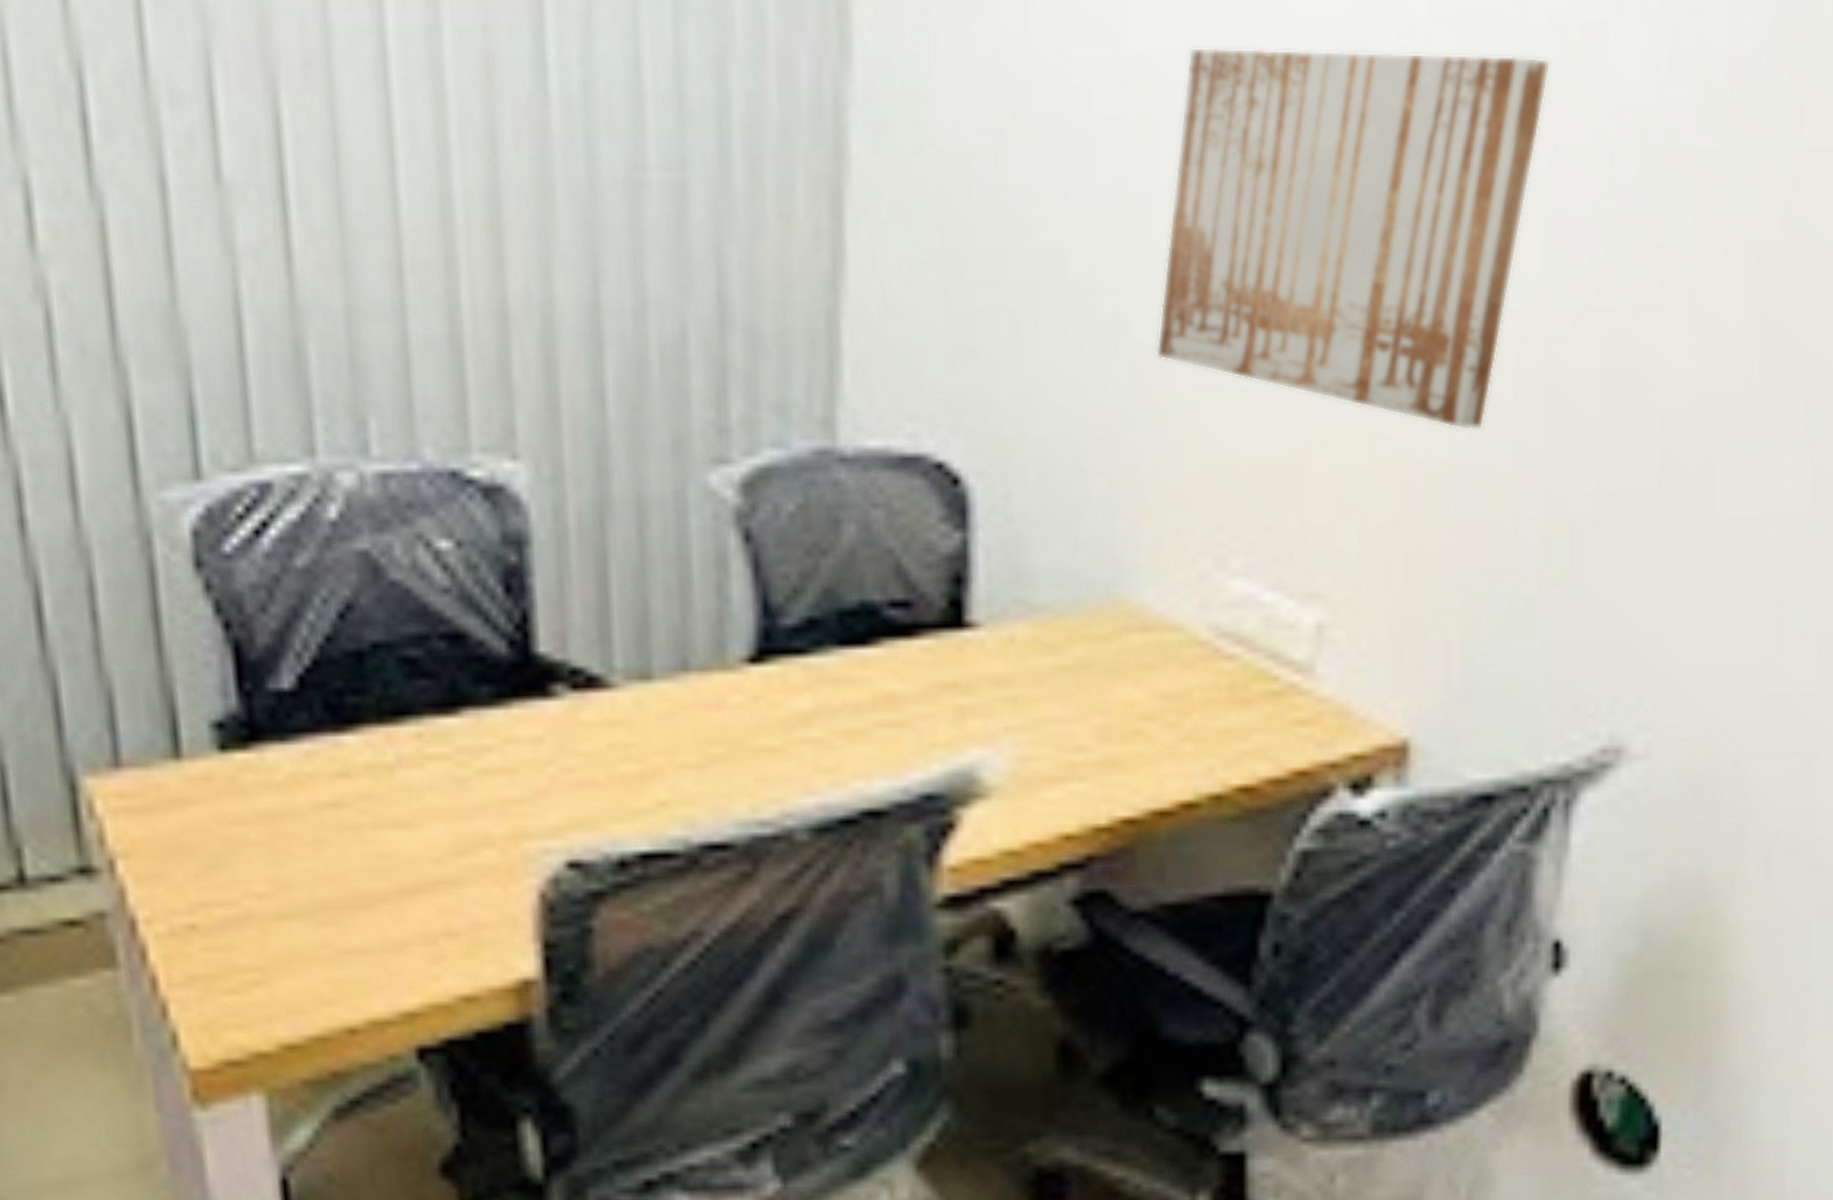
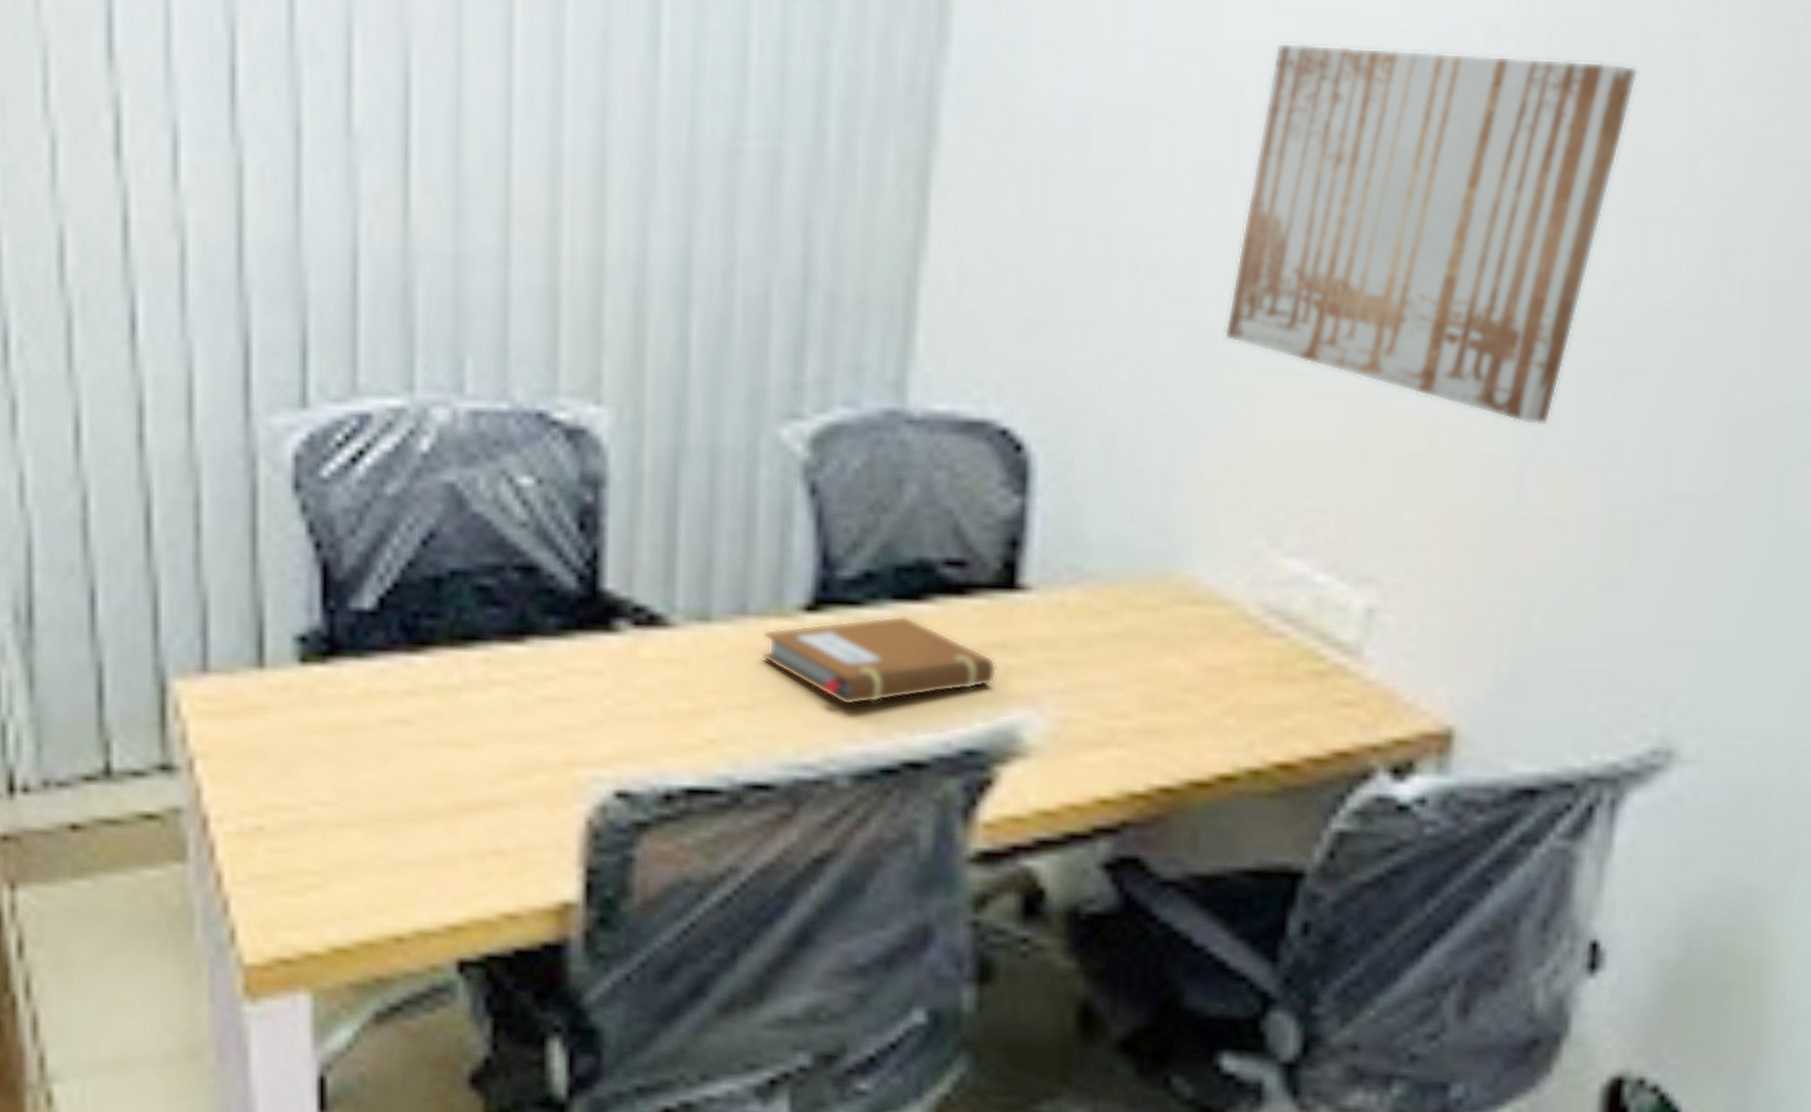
notebook: none [707,660,951,758] -> present [762,614,998,706]

